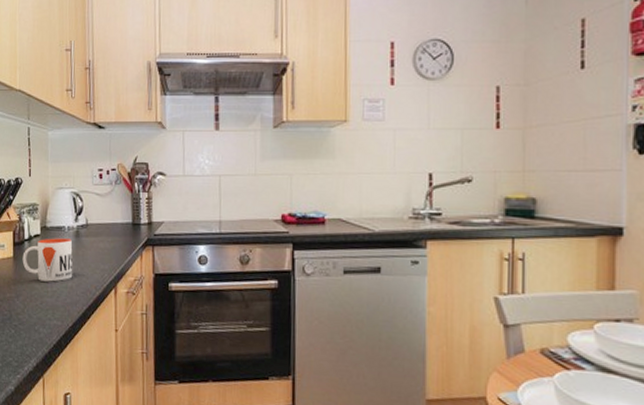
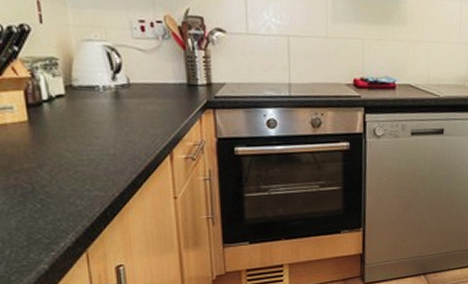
mug: present [22,238,73,282] -> none [42,99,115,149]

